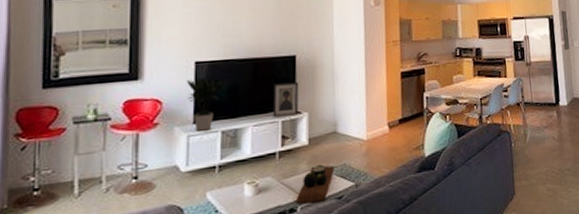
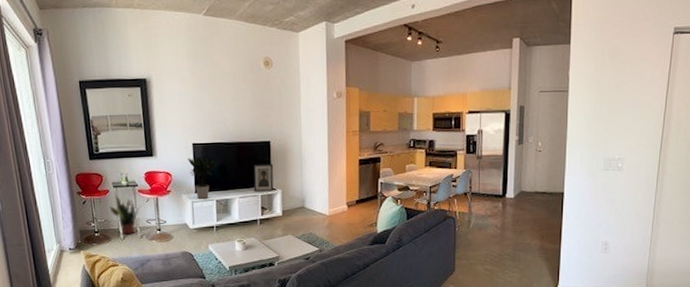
potted plant: none [62,136,112,191] -> present [109,196,141,236]
decorative tray: present [297,164,334,205] -> none [274,231,303,261]

